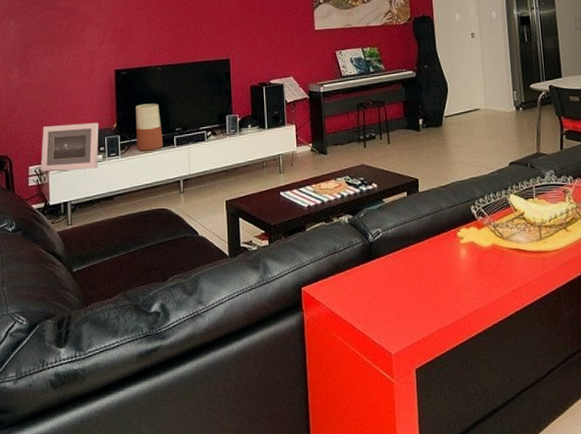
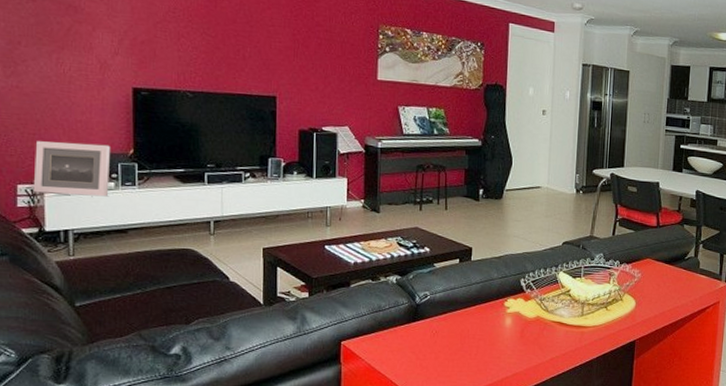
vase: present [136,103,164,151] -> none [158,131,192,186]

